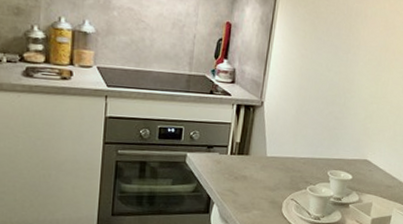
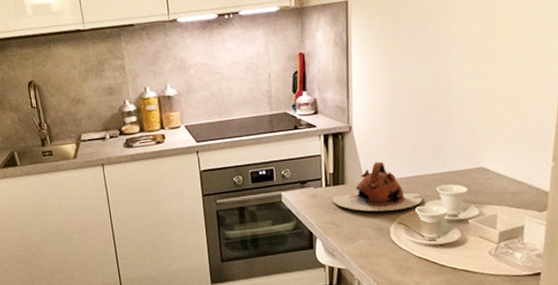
teapot: none [234,139,315,187] -> present [332,161,423,212]

